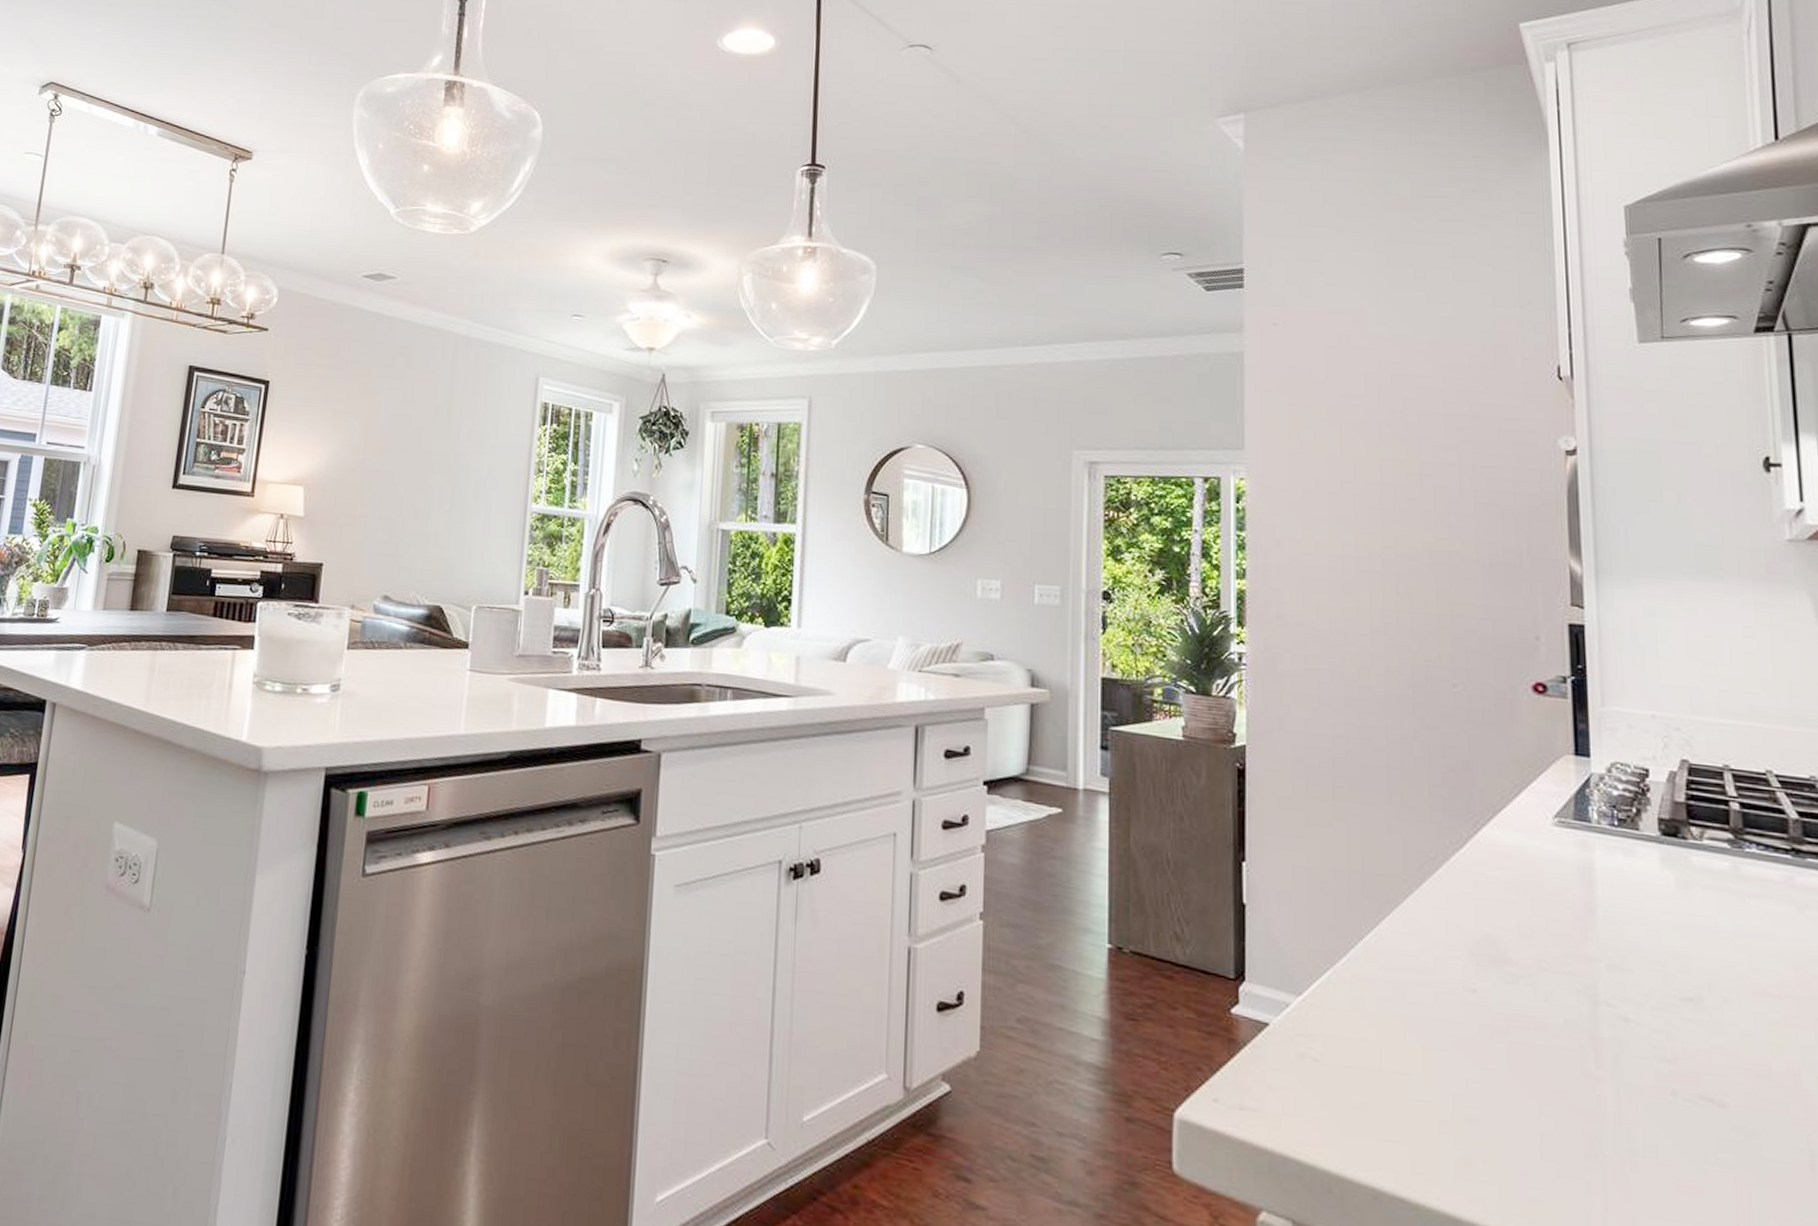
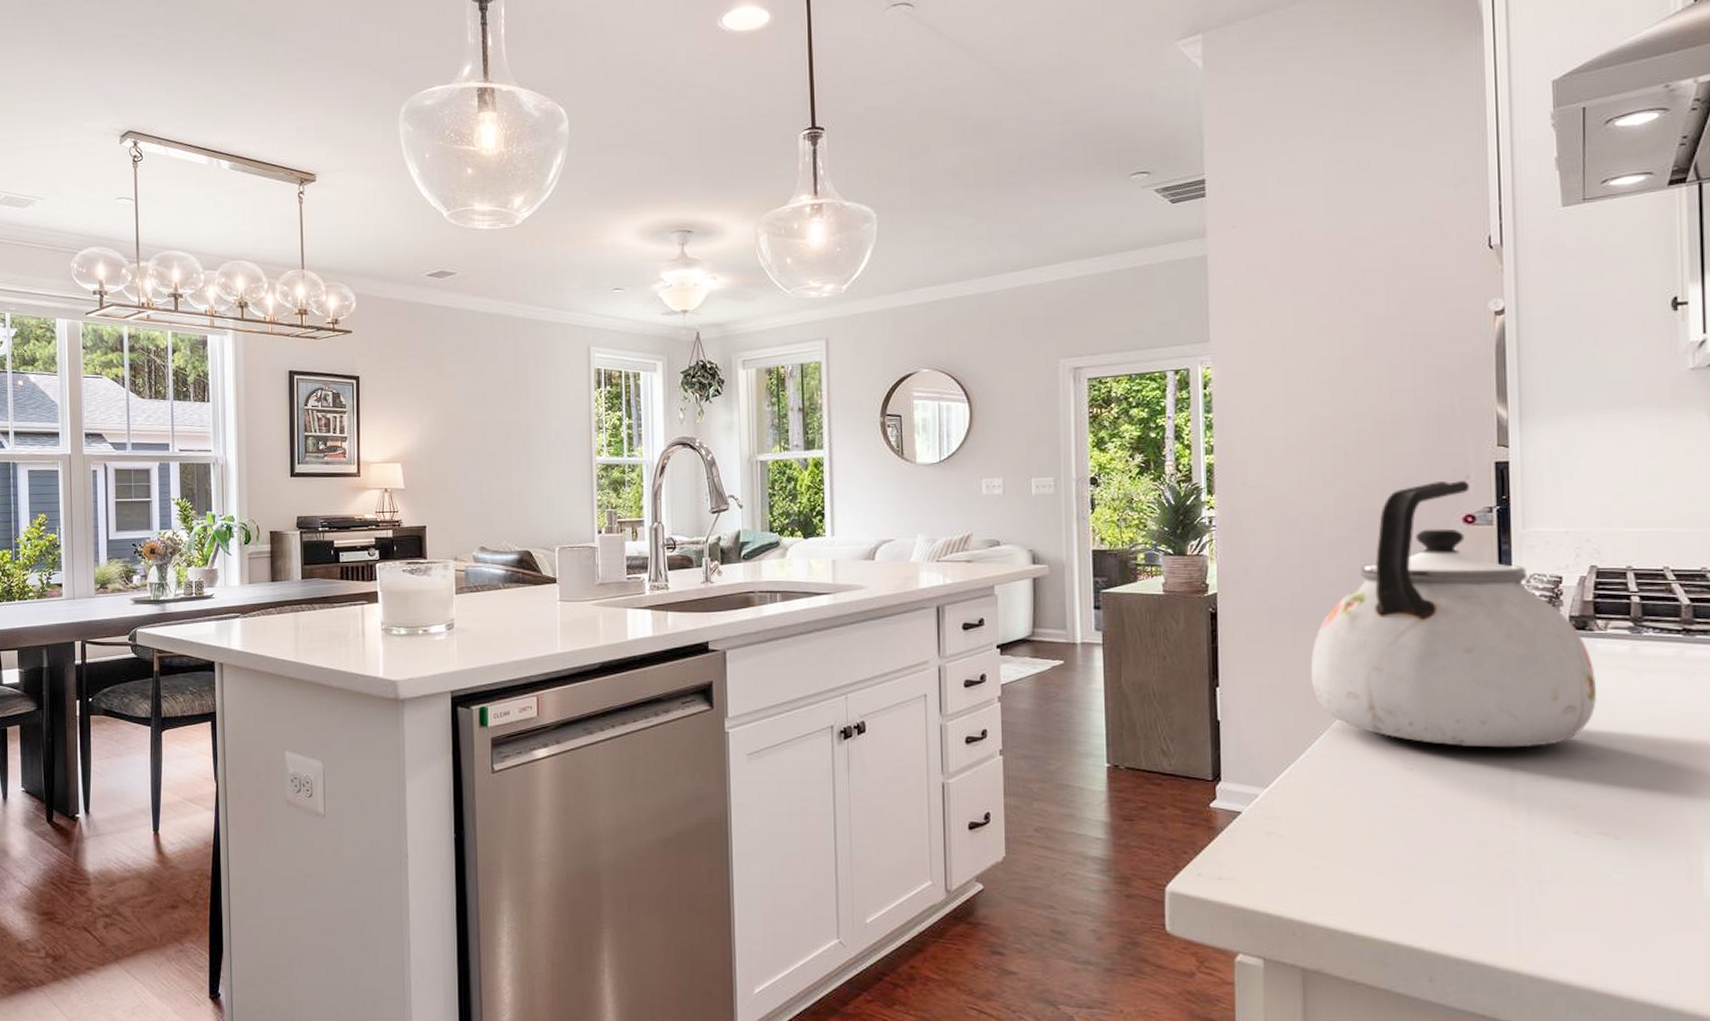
kettle: none [1354,639,1693,978] -> present [1310,481,1596,748]

